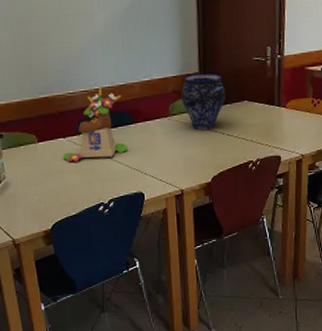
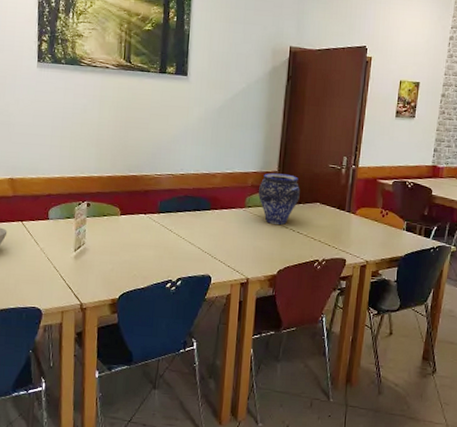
flower pot: present [64,86,128,163] -> none [142,171,204,238]

